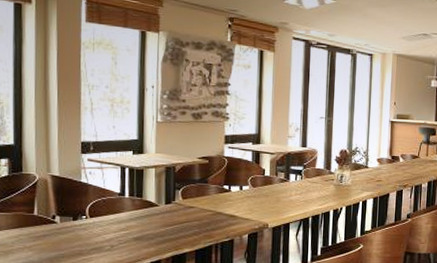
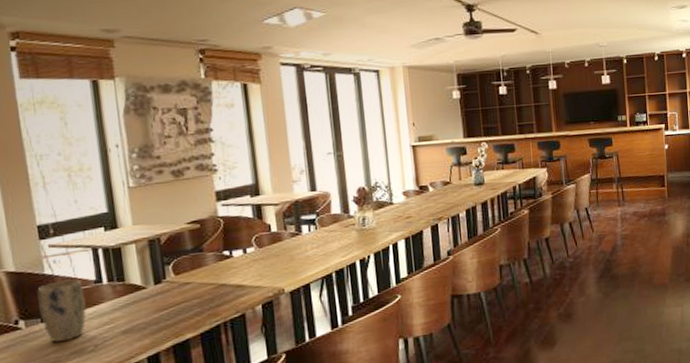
plant pot: none [73,189,109,239] -> present [37,279,86,343]

